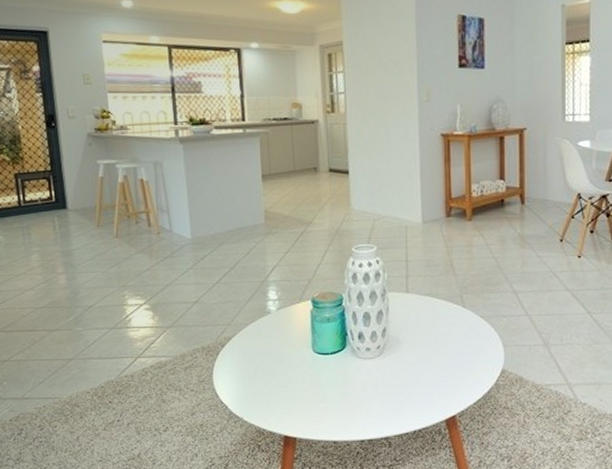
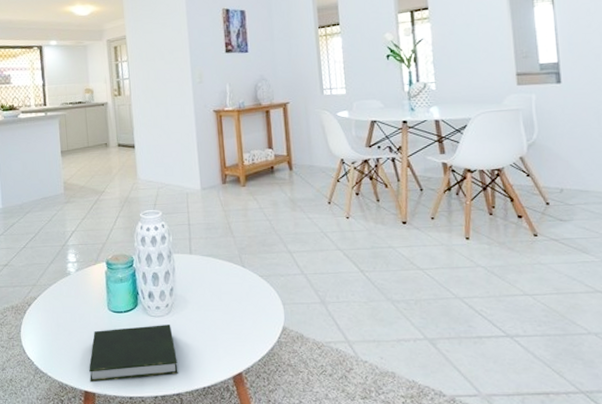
book: none [290,367,387,427] -> present [89,325,178,383]

